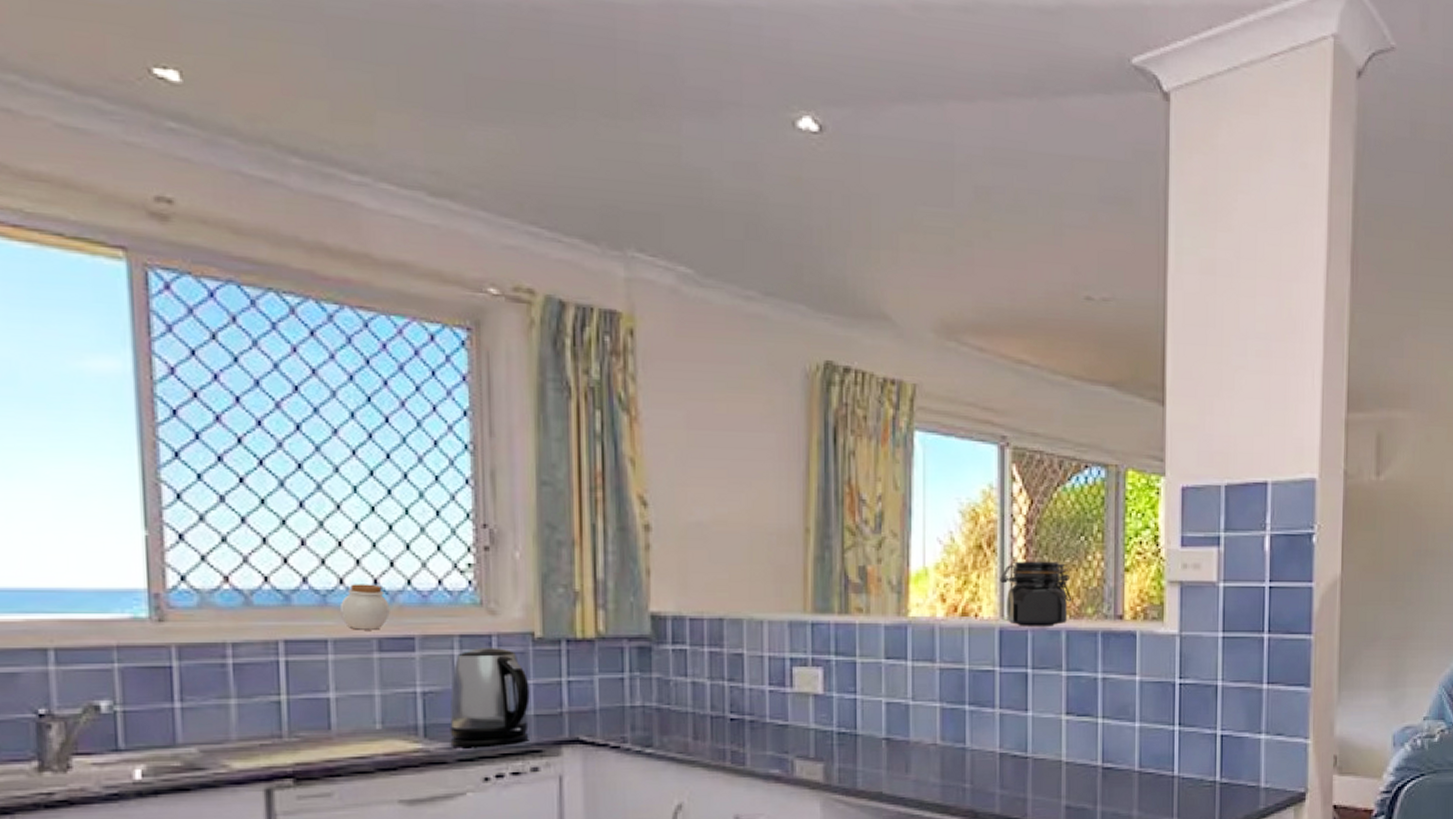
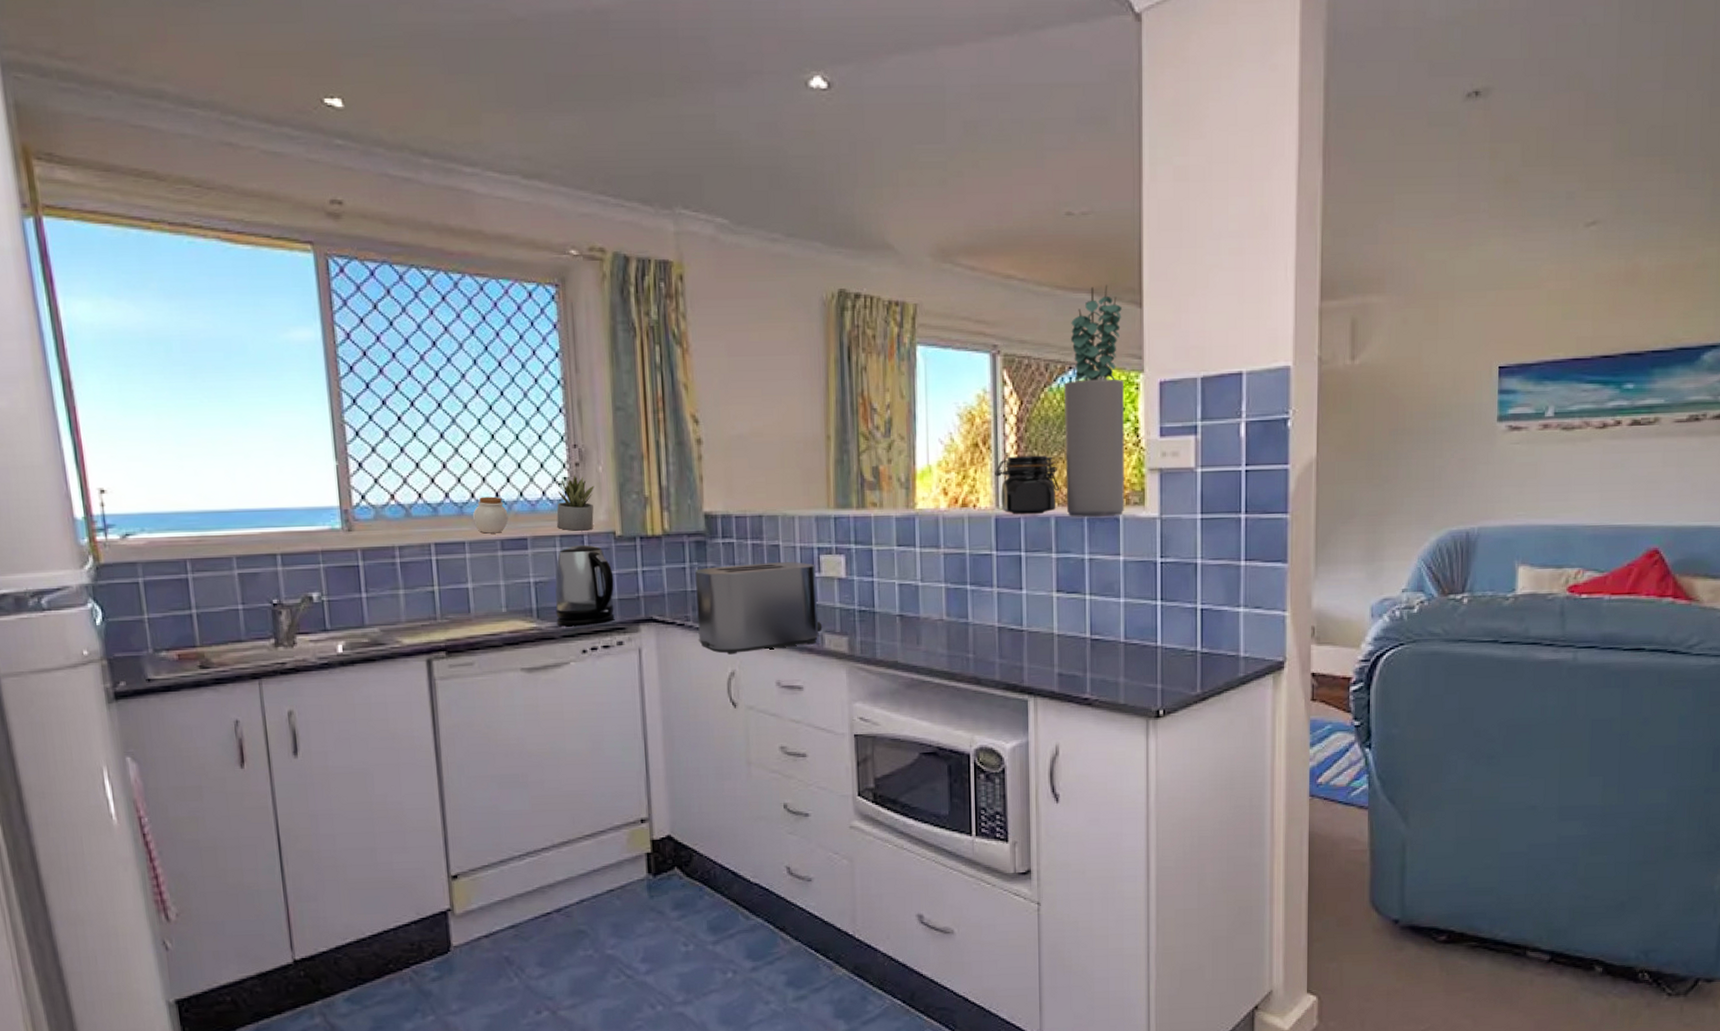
succulent plant: none [456,561,509,630] -> present [556,474,594,531]
toaster: none [636,674,793,784] -> present [695,562,823,655]
vase: none [1079,378,1144,632] -> present [1064,284,1125,517]

